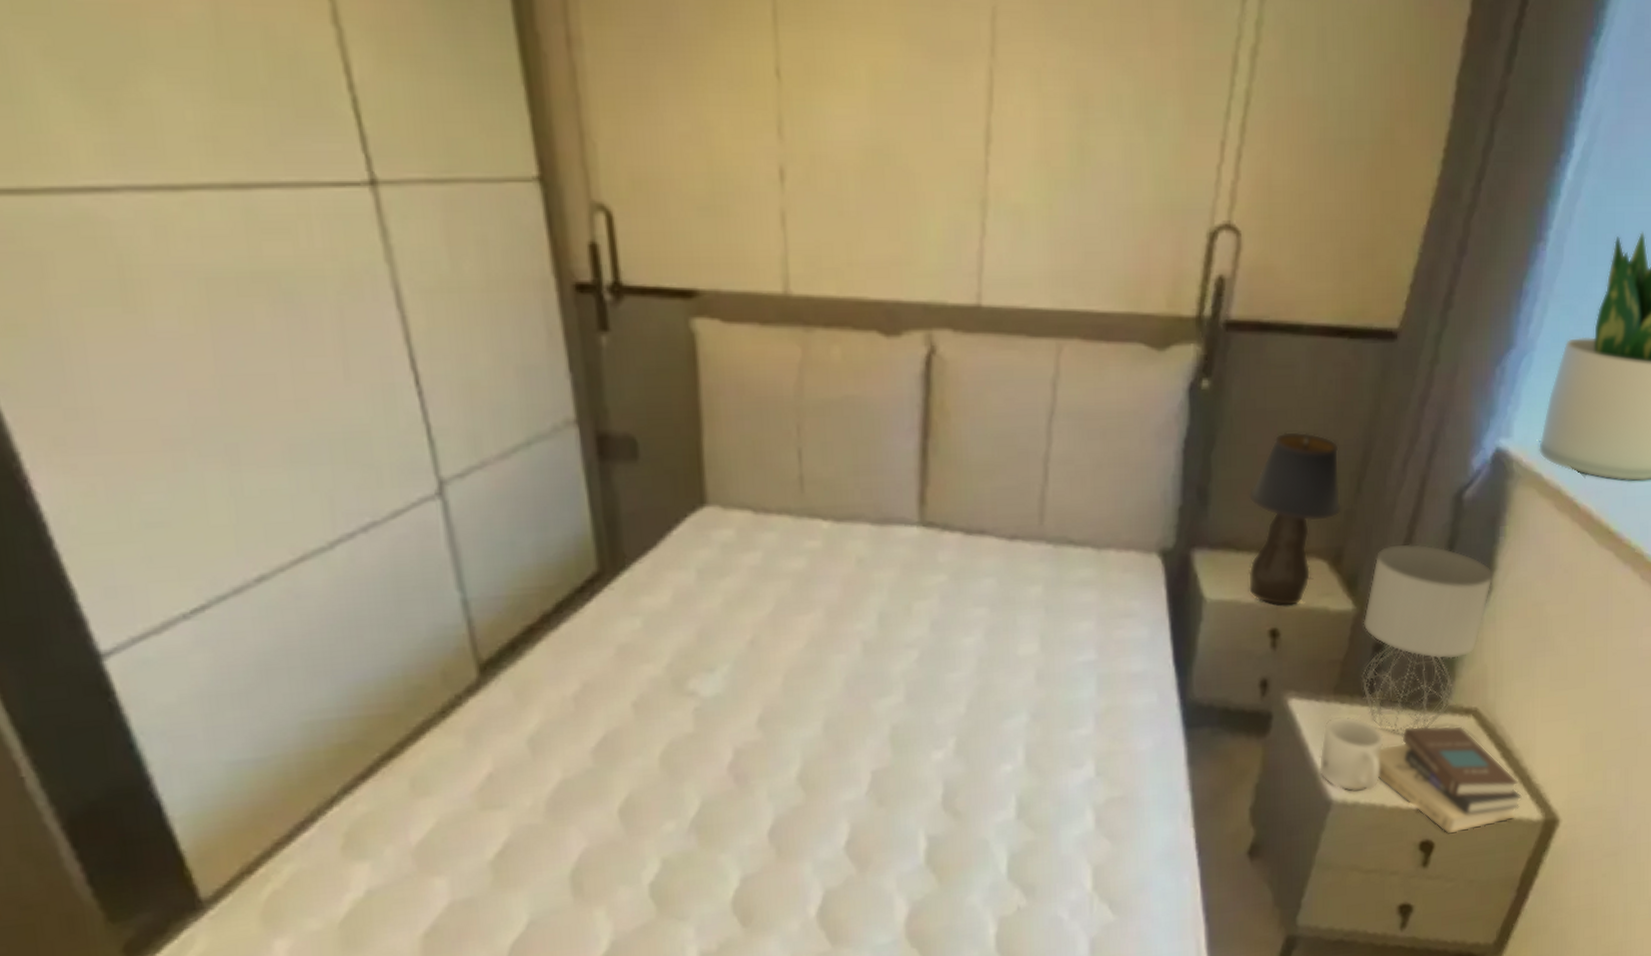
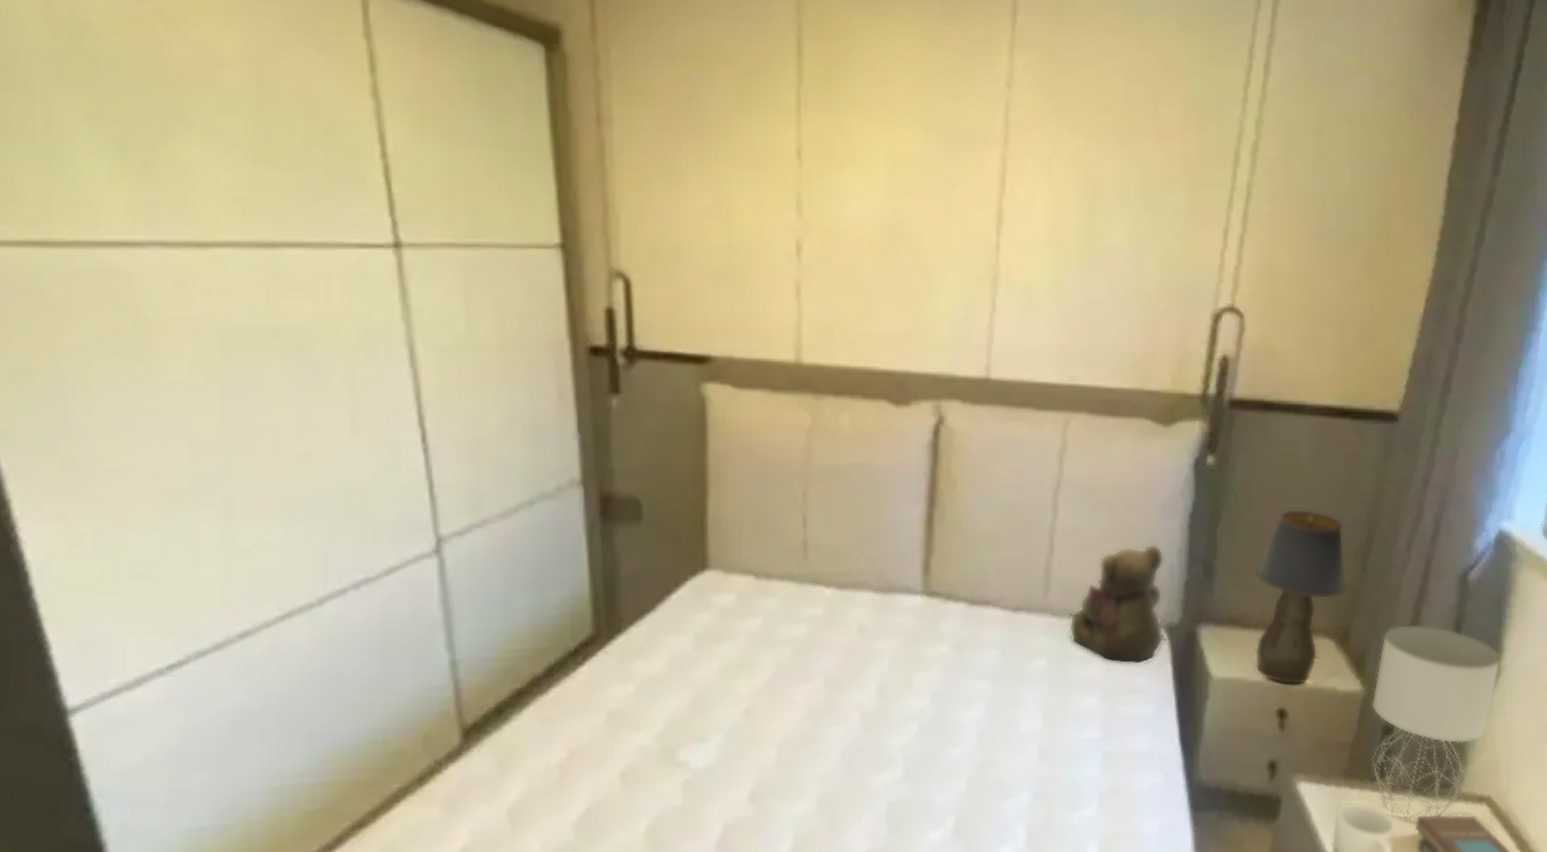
teddy bear: none [1064,469,1159,589] -> present [1069,543,1165,665]

